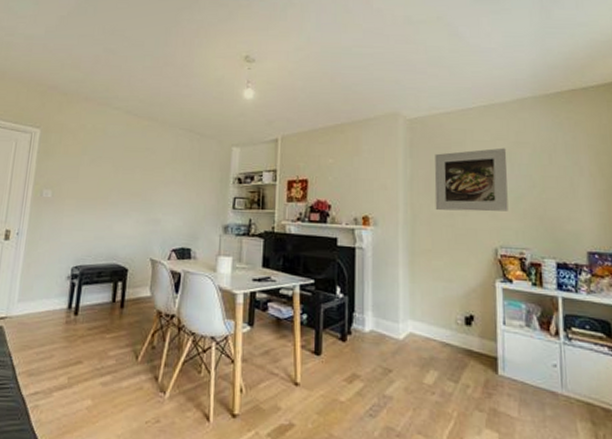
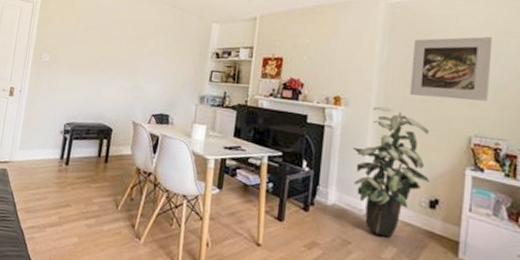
indoor plant: none [385,224,462,361] -> present [353,106,429,238]

